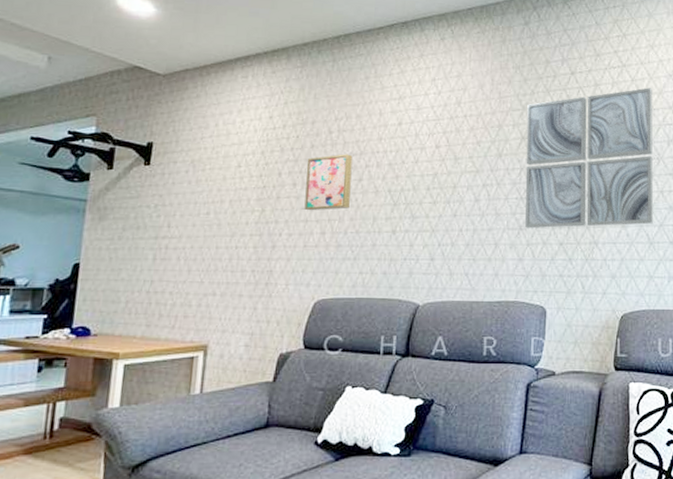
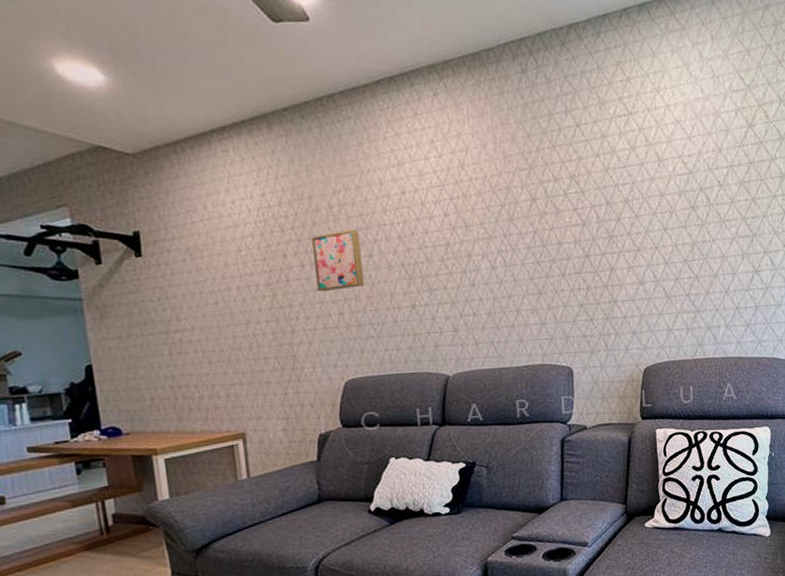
wall art: present [525,88,653,229] -> none [534,136,669,292]

